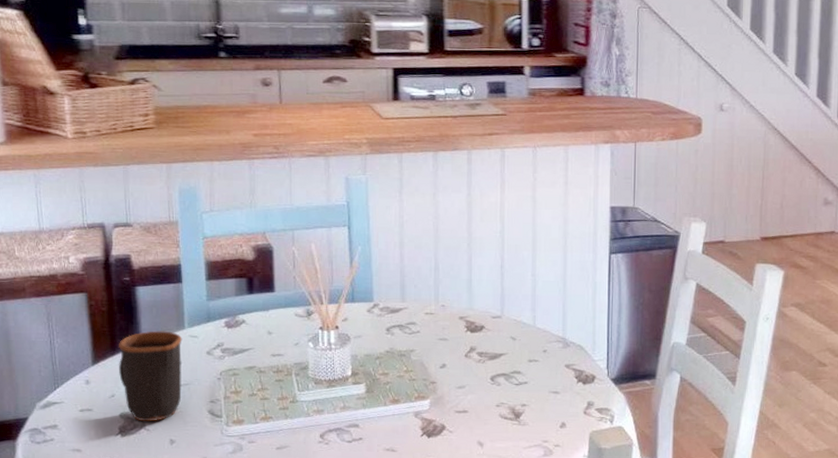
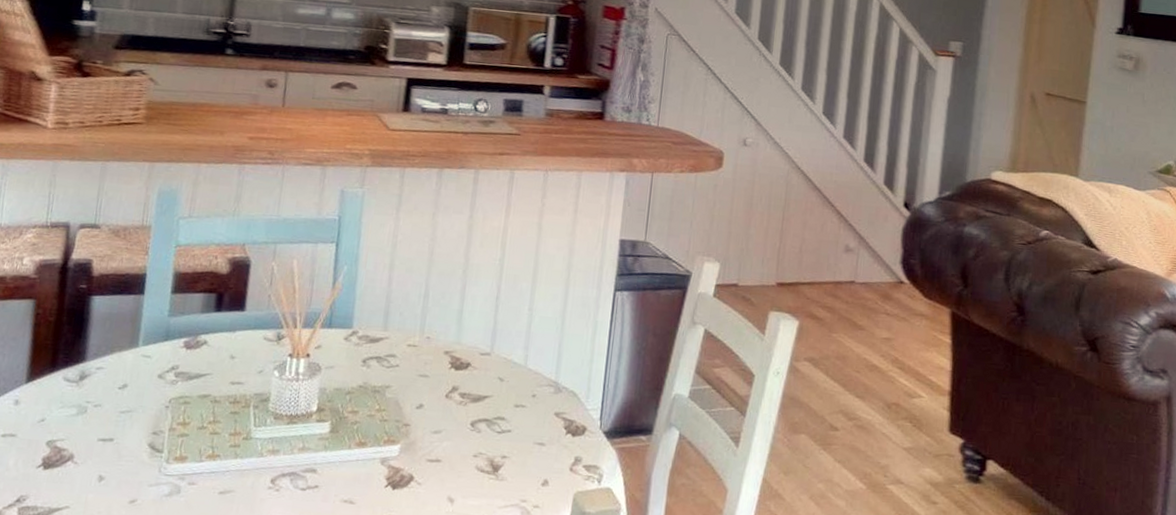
mug: present [118,331,182,422] -> none [54,347,134,453]

